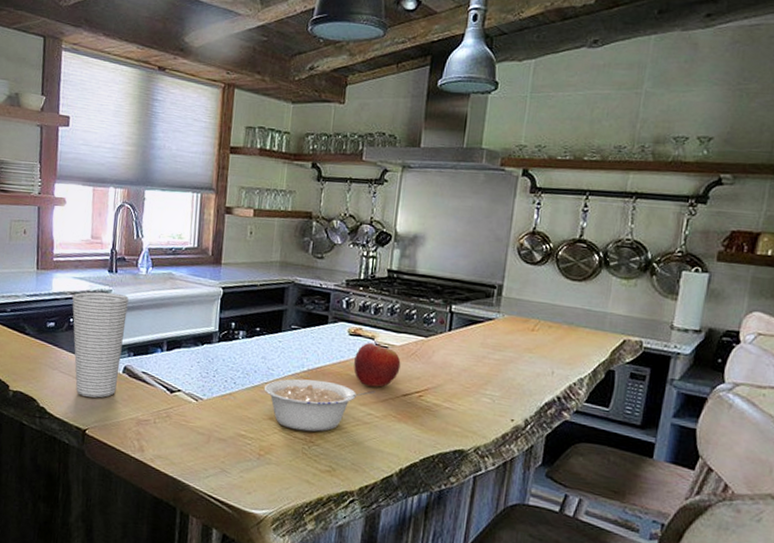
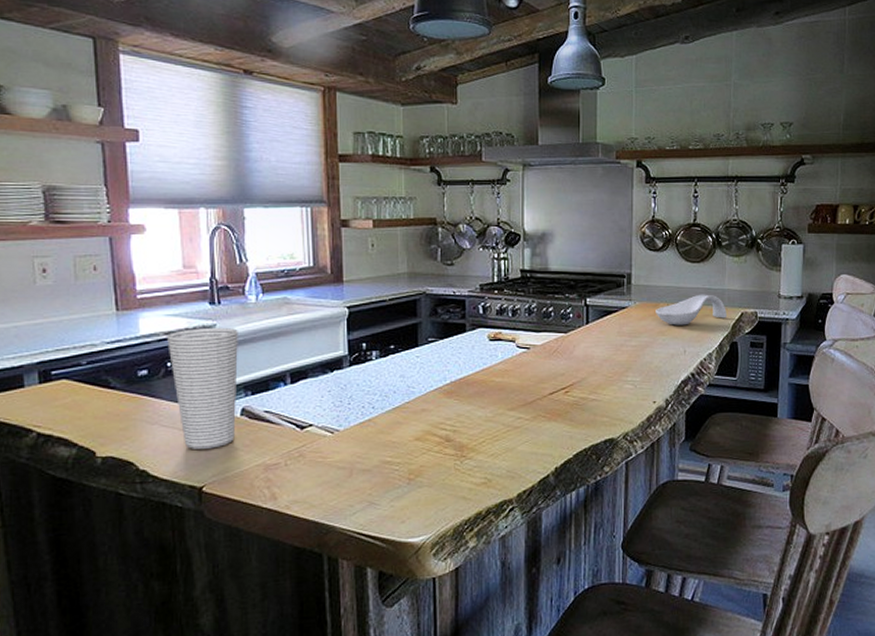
legume: present [264,378,376,432] -> none [406,391,523,447]
fruit: present [353,343,401,387] -> none [498,345,544,390]
spoon rest: none [525,314,606,346] -> present [655,294,727,326]

